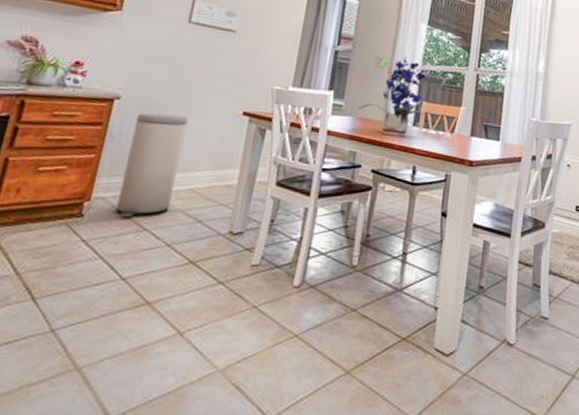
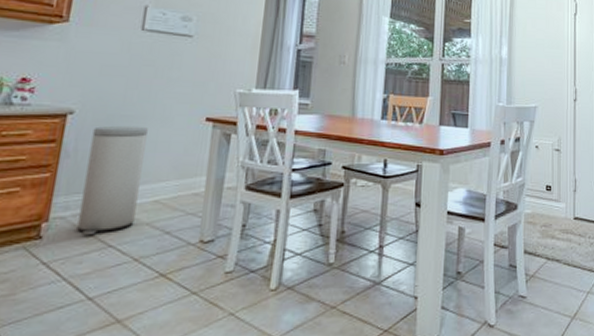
flower arrangement: present [358,56,428,137] -> none [325,50,395,131]

